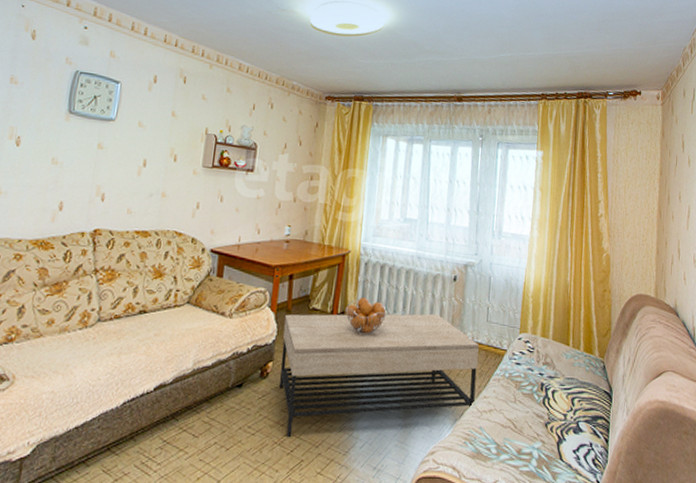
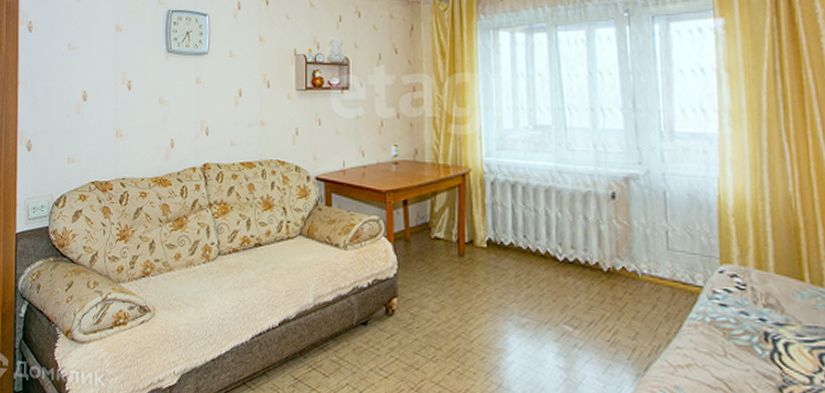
coffee table: present [279,313,479,438] -> none [404,240,665,384]
fruit basket: present [345,298,387,336] -> none [473,223,526,268]

